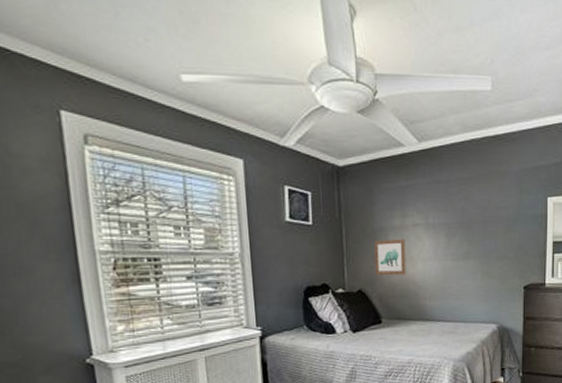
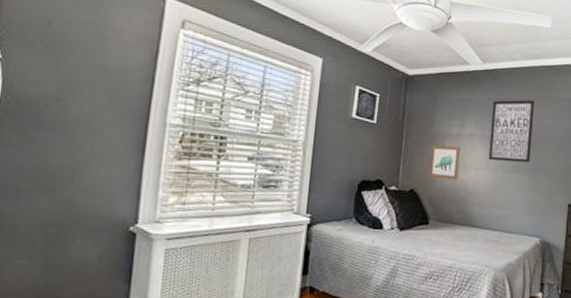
wall art: none [434,178,480,250] -> present [488,100,535,163]

